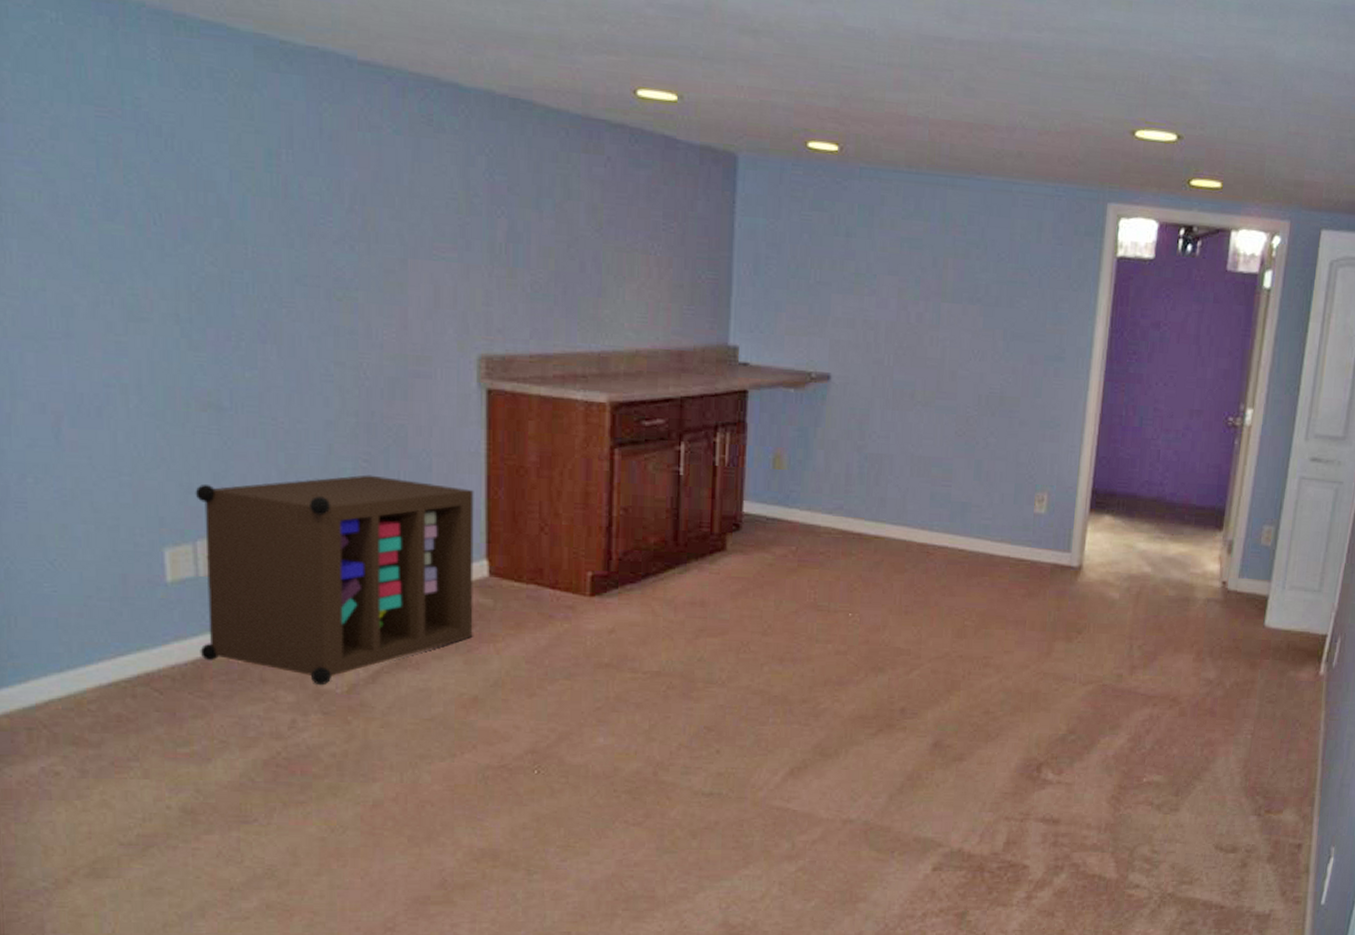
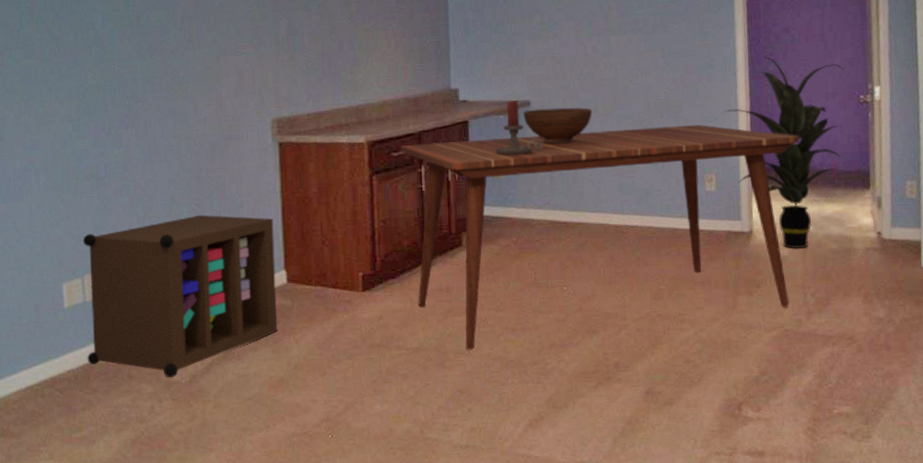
dining table: none [654,412,1152,681] -> present [400,124,800,351]
candle holder: none [779,371,840,443] -> present [495,100,542,156]
fruit bowl: none [820,385,909,434] -> present [523,107,593,144]
indoor plant: none [1067,354,1216,593] -> present [723,56,844,249]

